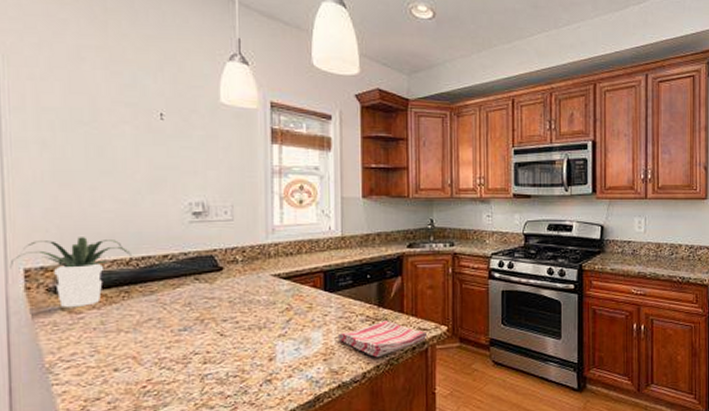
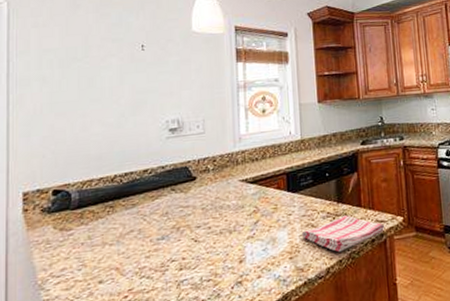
potted plant: present [10,237,133,307] -> none [11,159,117,226]

